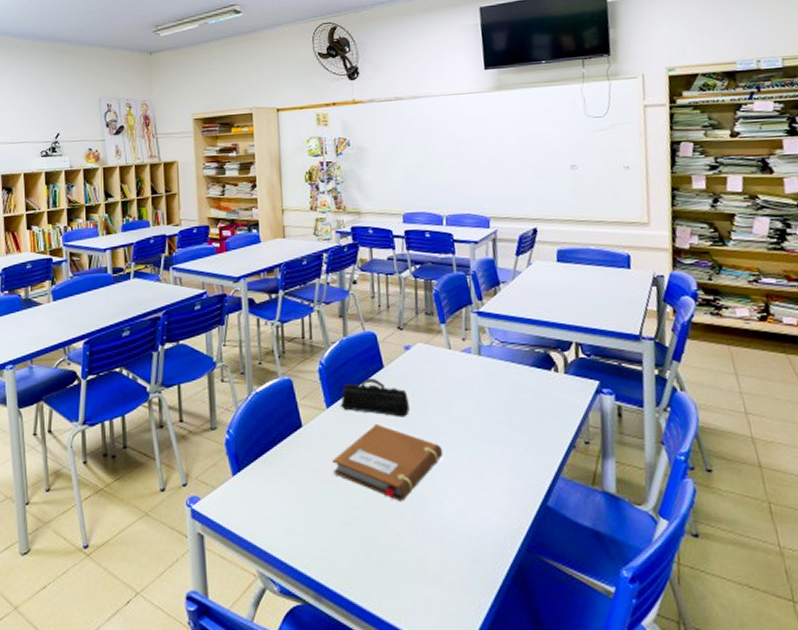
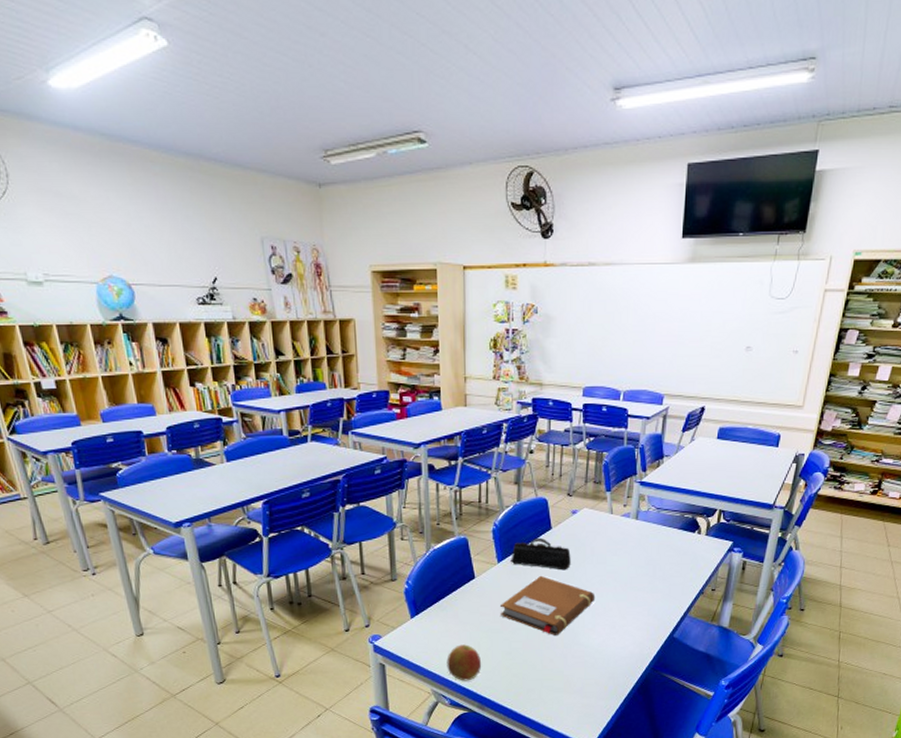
apple: none [274,511,316,561] -> present [446,644,482,681]

